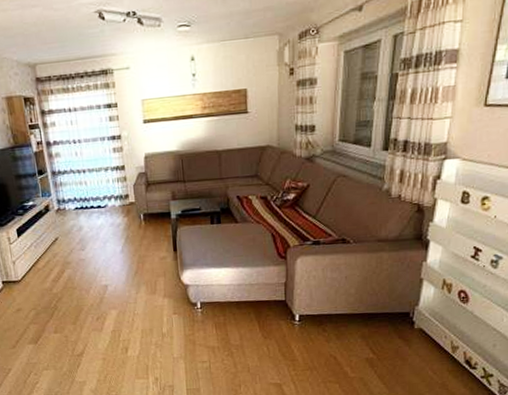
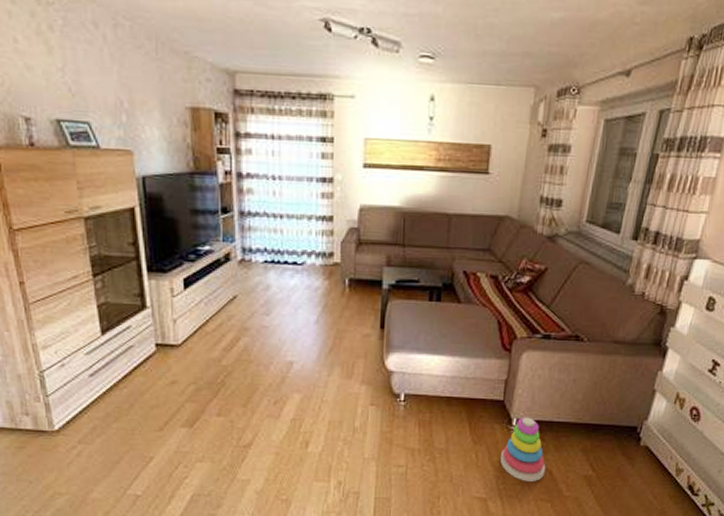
stacking toy: none [289,312,331,367] -> present [500,417,546,481]

